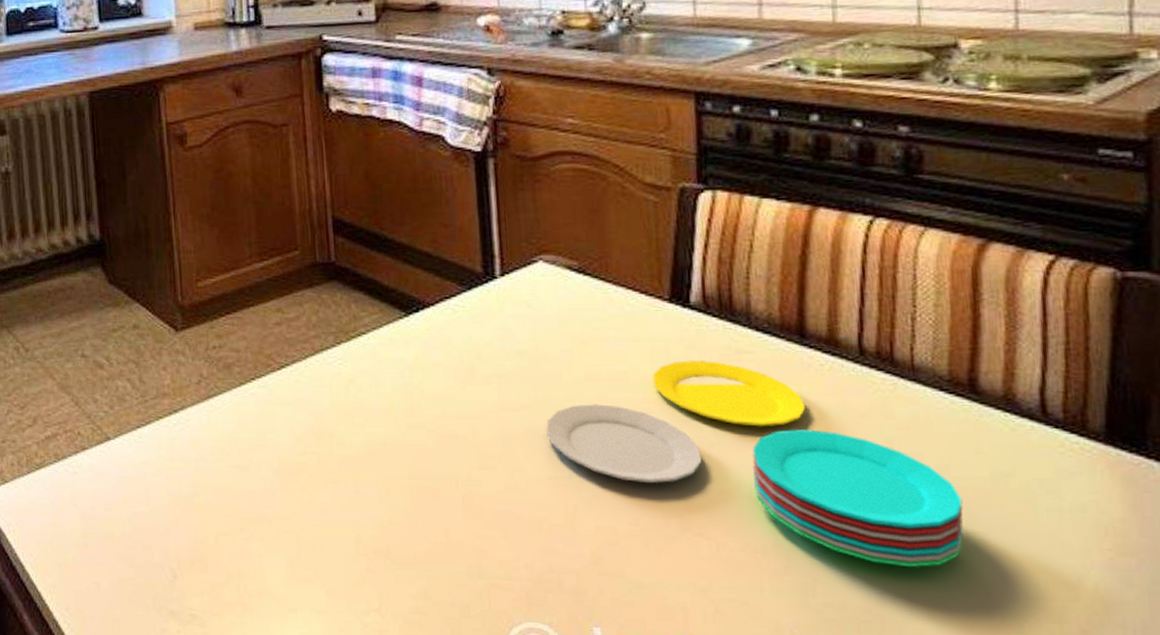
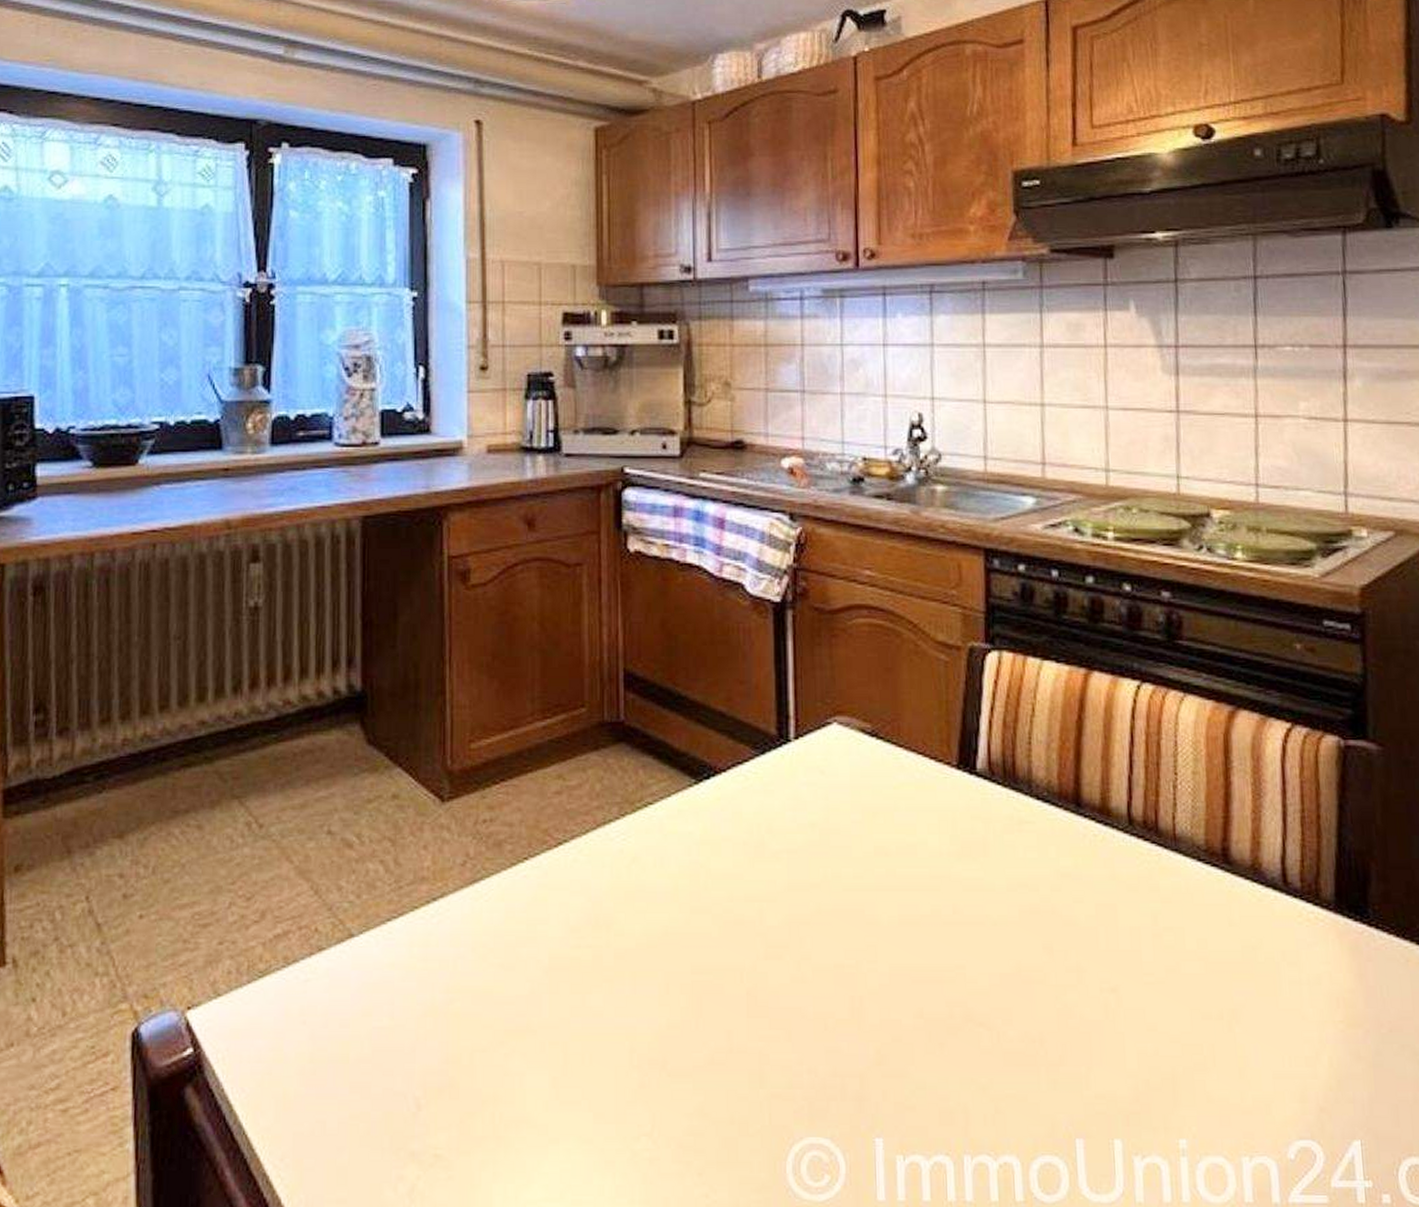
plate: present [546,360,964,568] -> none [835,832,1219,1051]

